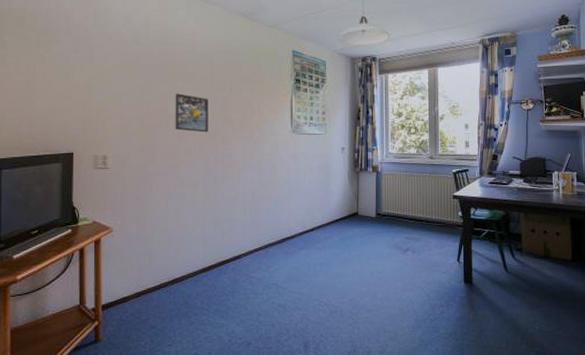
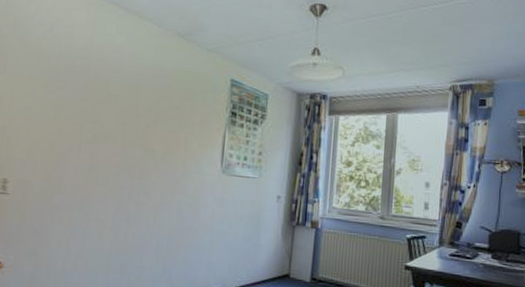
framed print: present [175,93,208,133] -> none [88,116,130,164]

